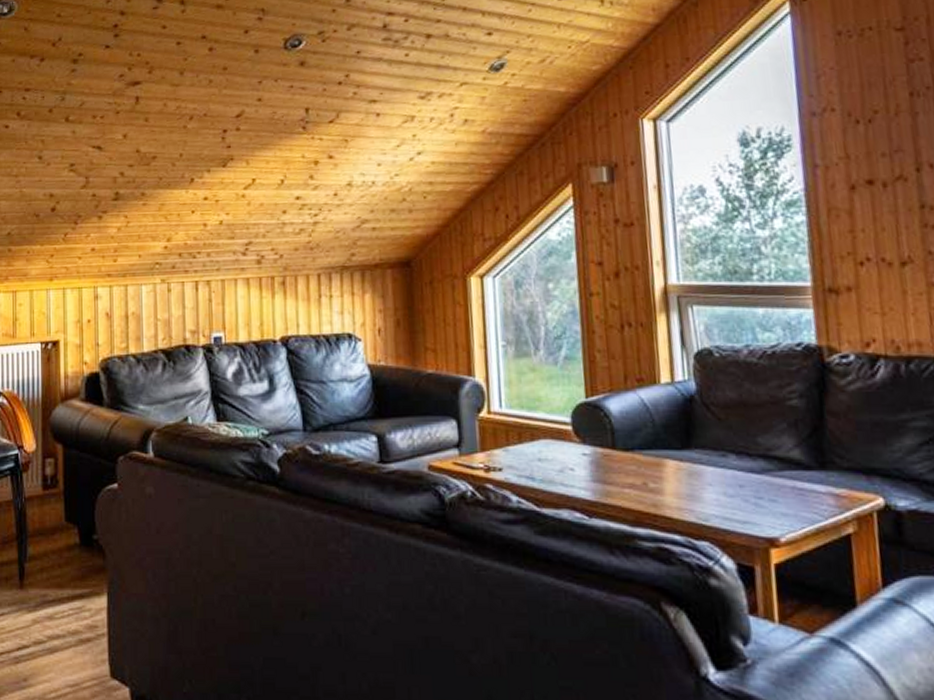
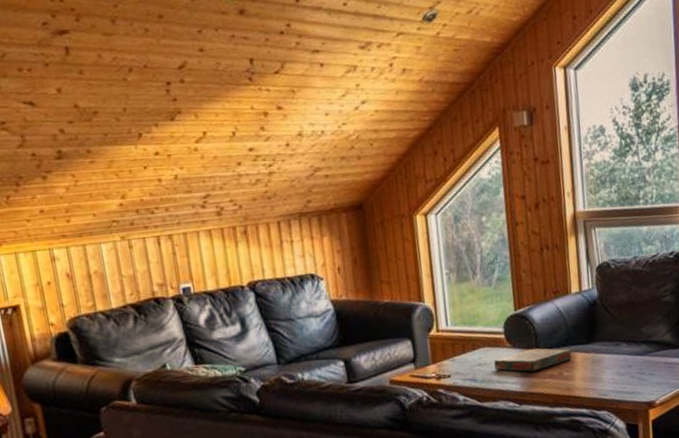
board game: none [558,447,660,477] -> present [494,348,572,372]

